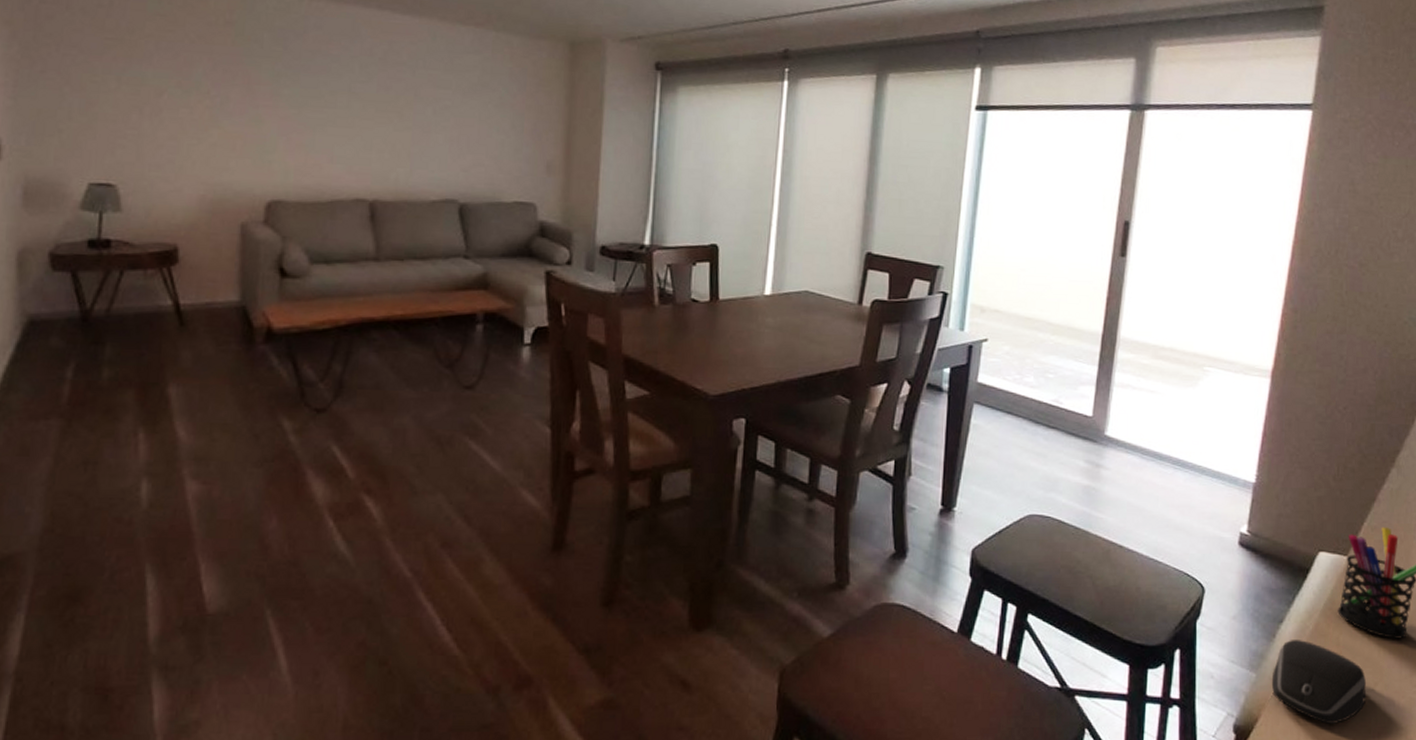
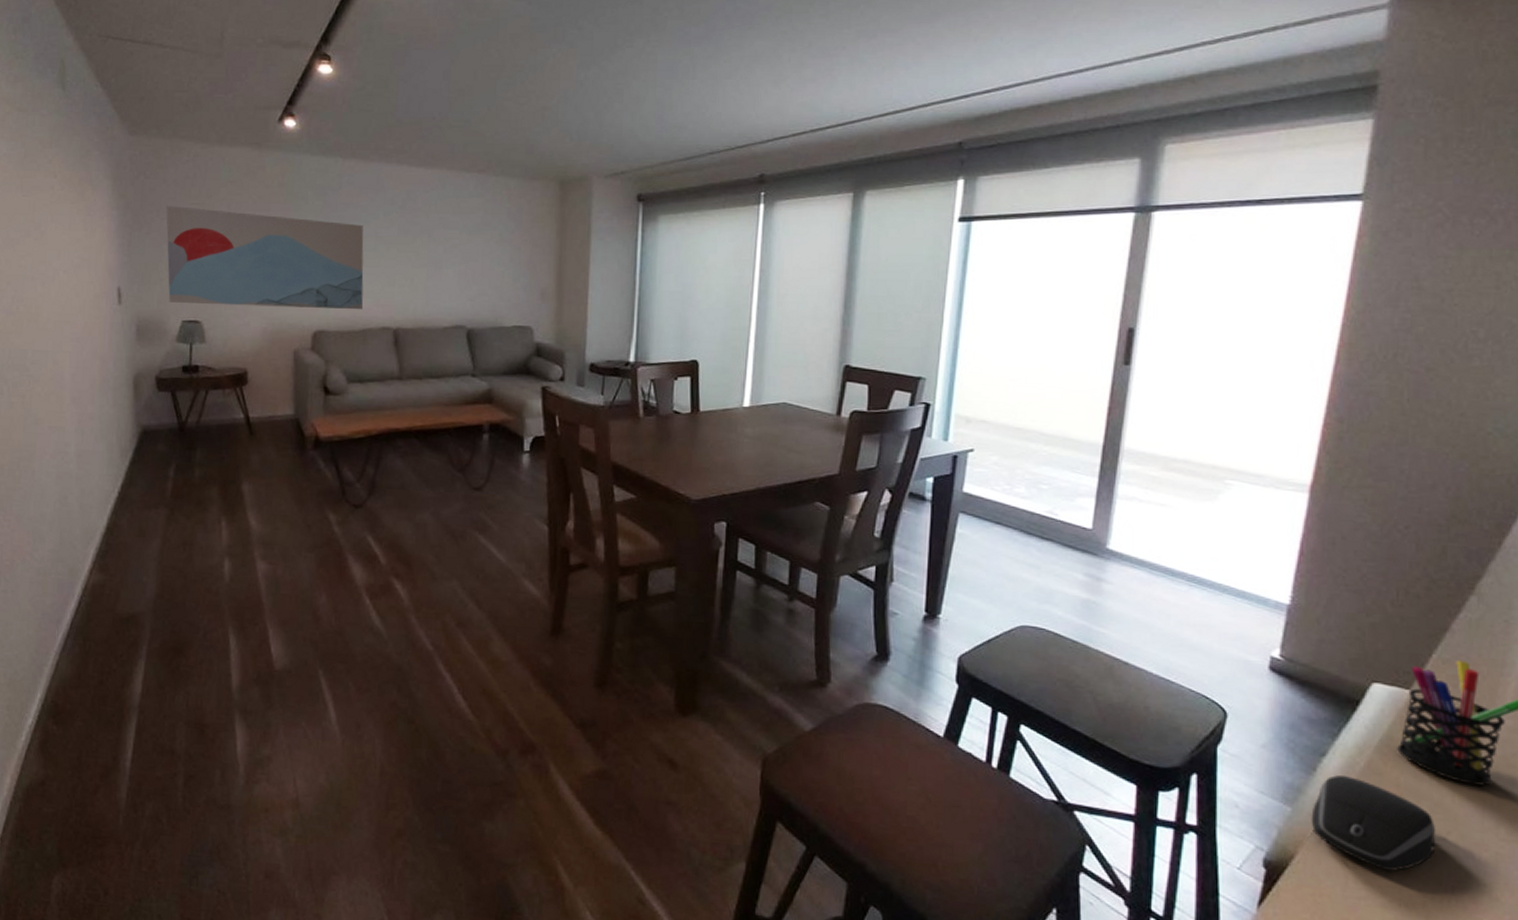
wall art: none [69,38,334,178] -> present [166,205,364,310]

